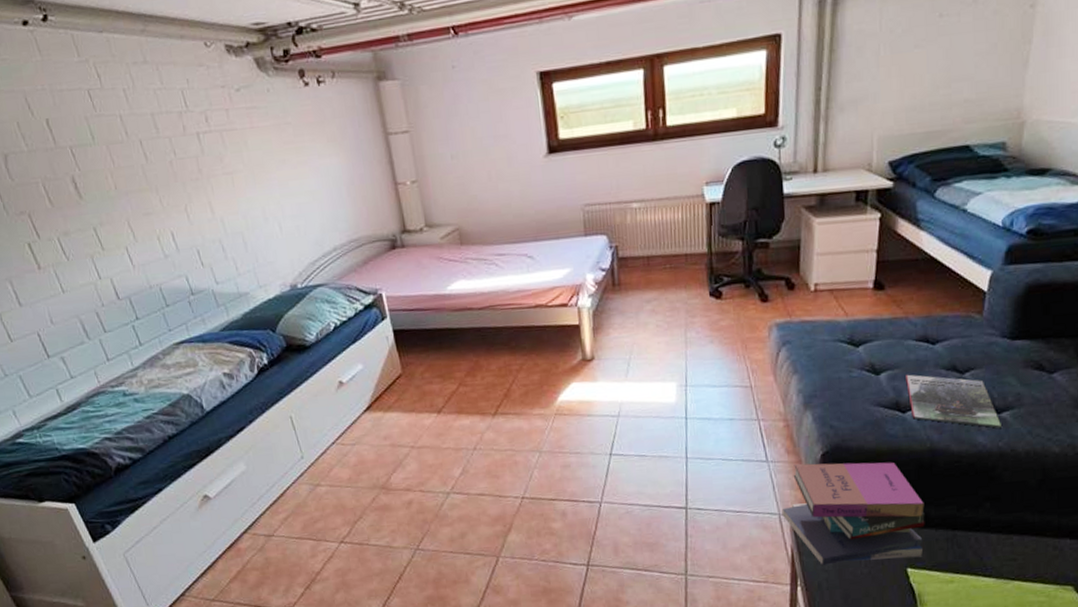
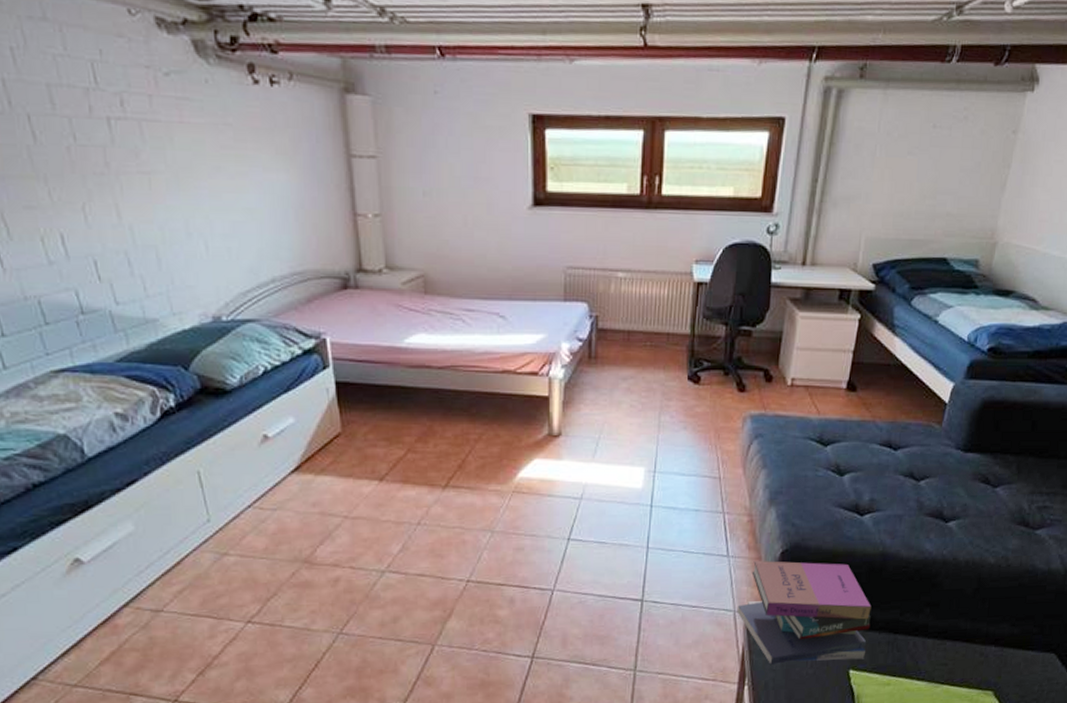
magazine: present [906,374,1001,428] -> none [867,477,947,537]

